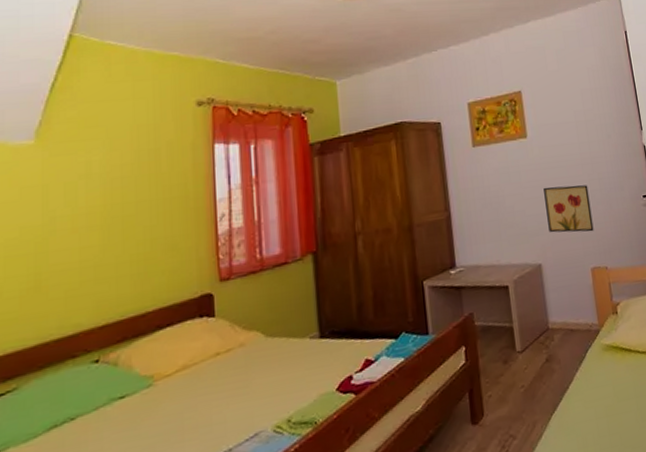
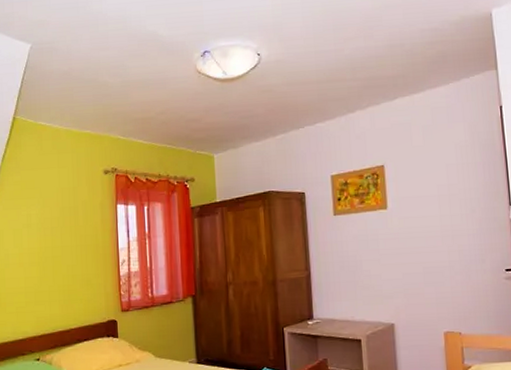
wall art: present [543,185,594,233] -> none [401,255,450,299]

